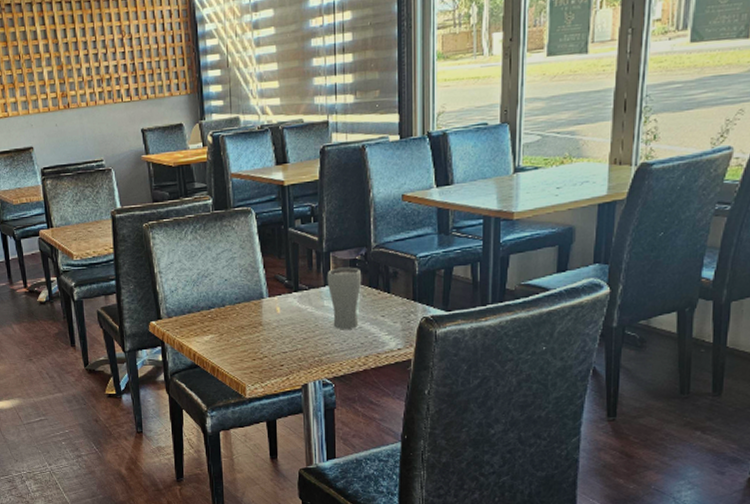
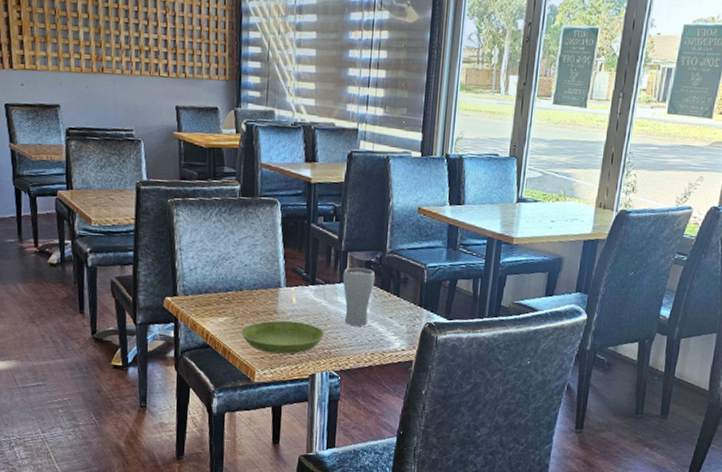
saucer: none [228,331,313,367] -> present [241,320,325,354]

